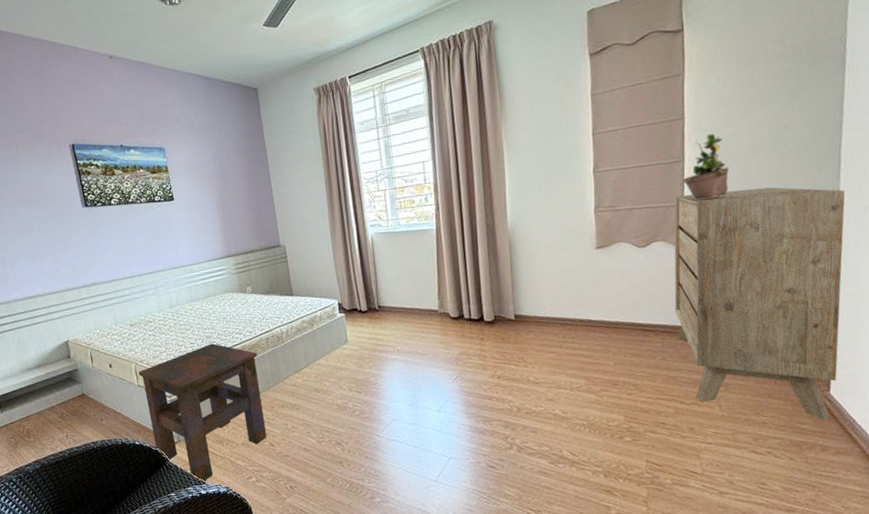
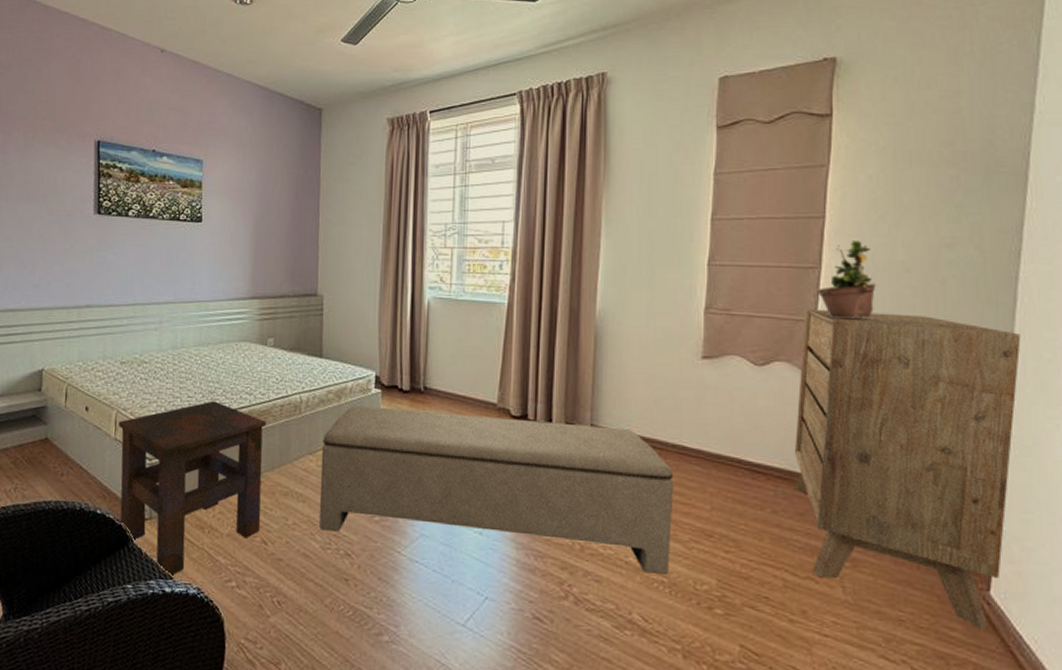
bench: none [304,313,587,429] -> present [319,405,674,574]

